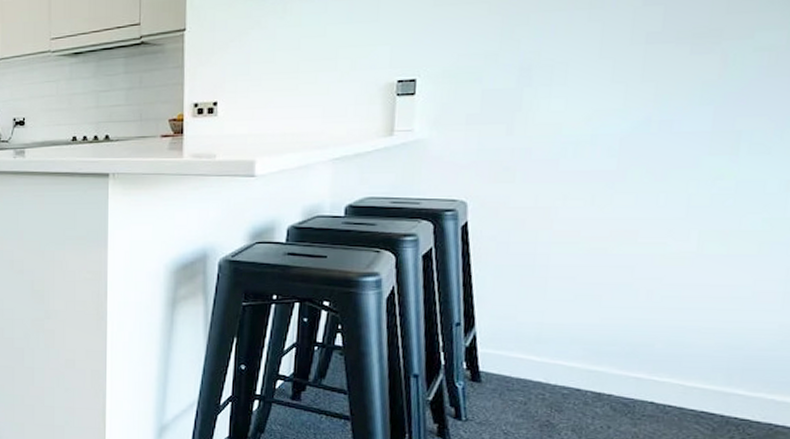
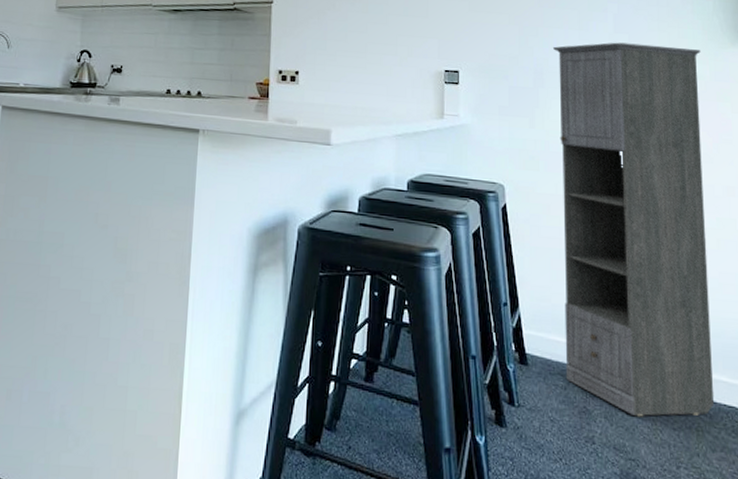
storage cabinet: none [527,12,778,430] -> present [552,42,715,417]

